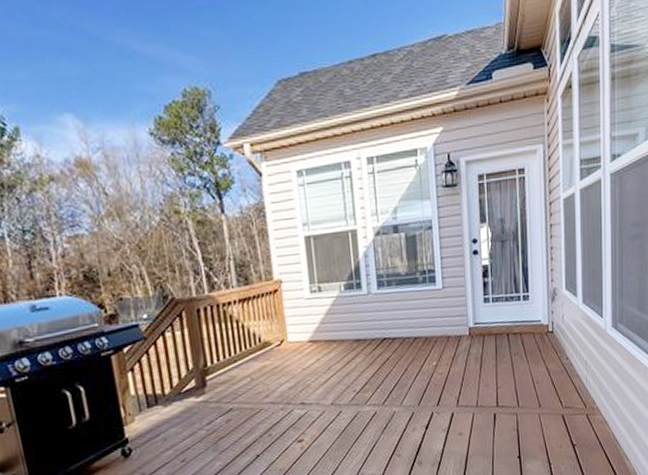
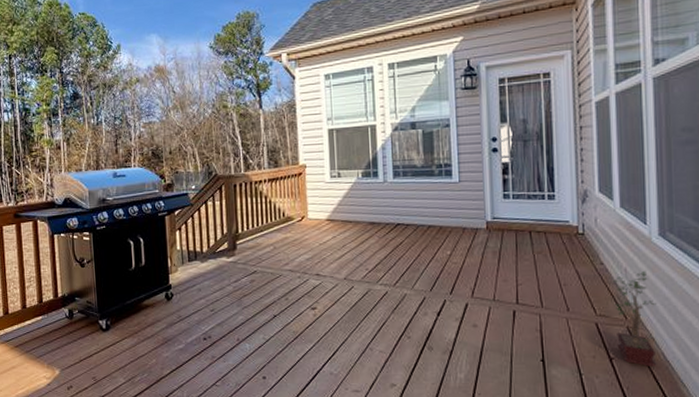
potted plant: none [576,360,609,448] -> present [613,270,657,366]

